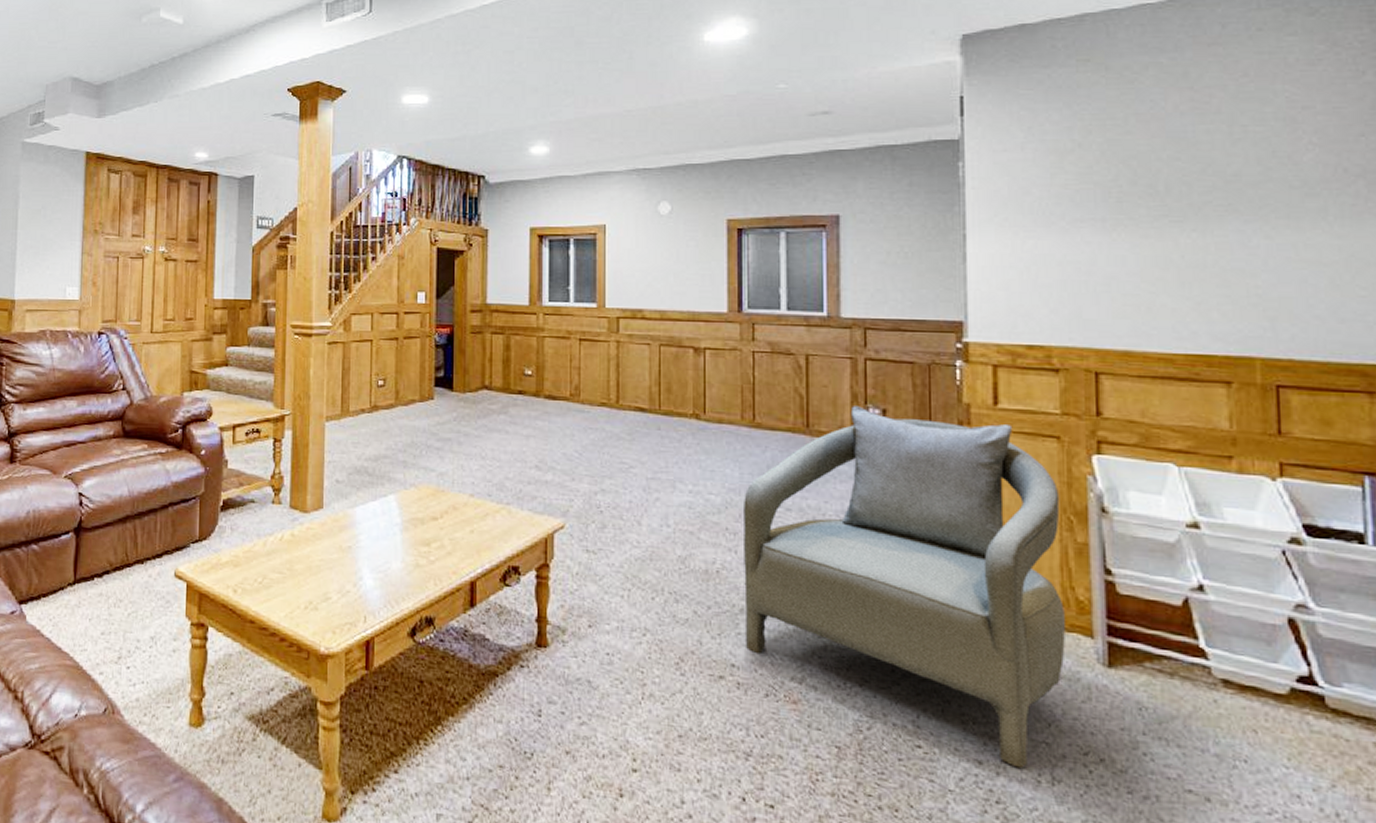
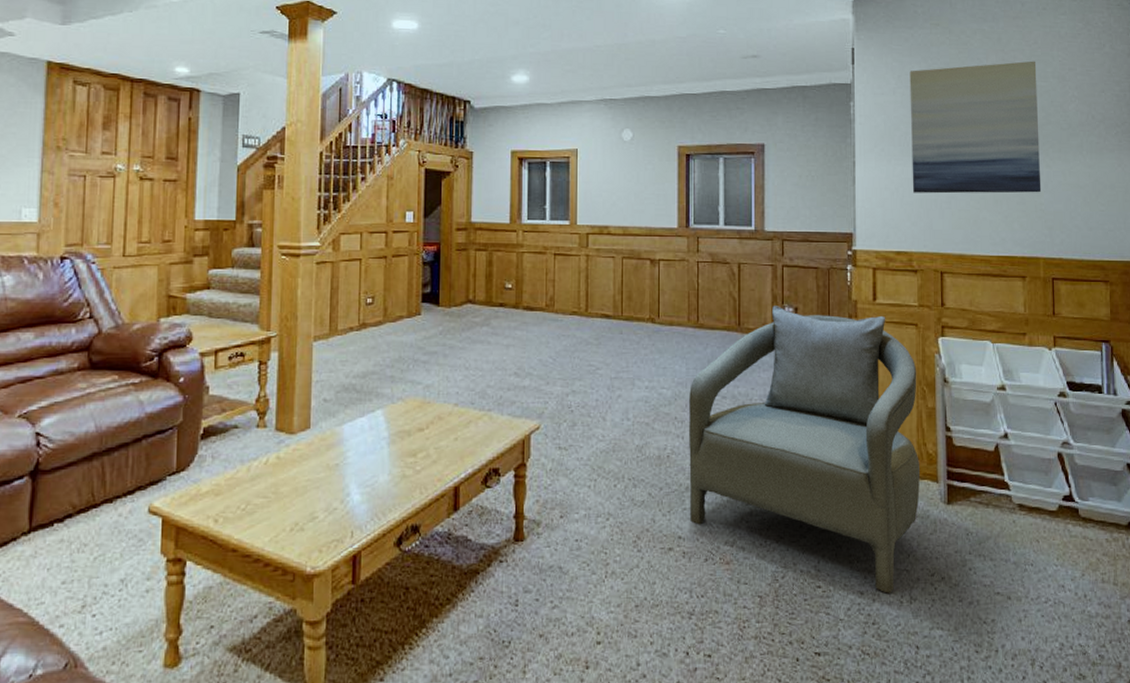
wall art: none [1045,99,1257,274] -> present [909,61,1042,194]

